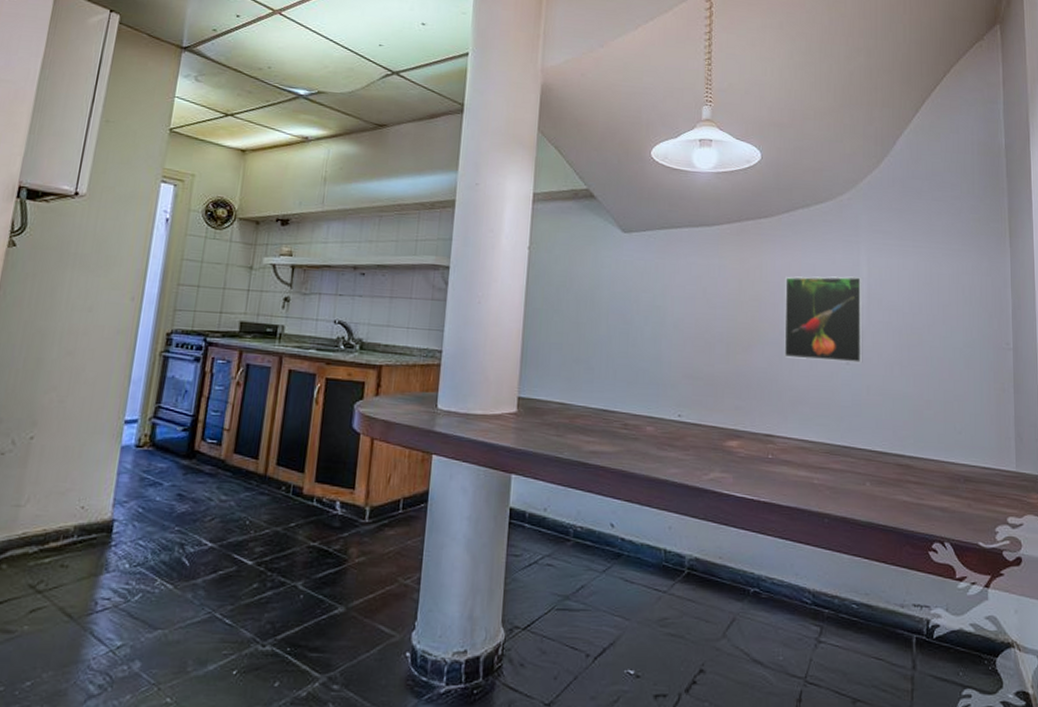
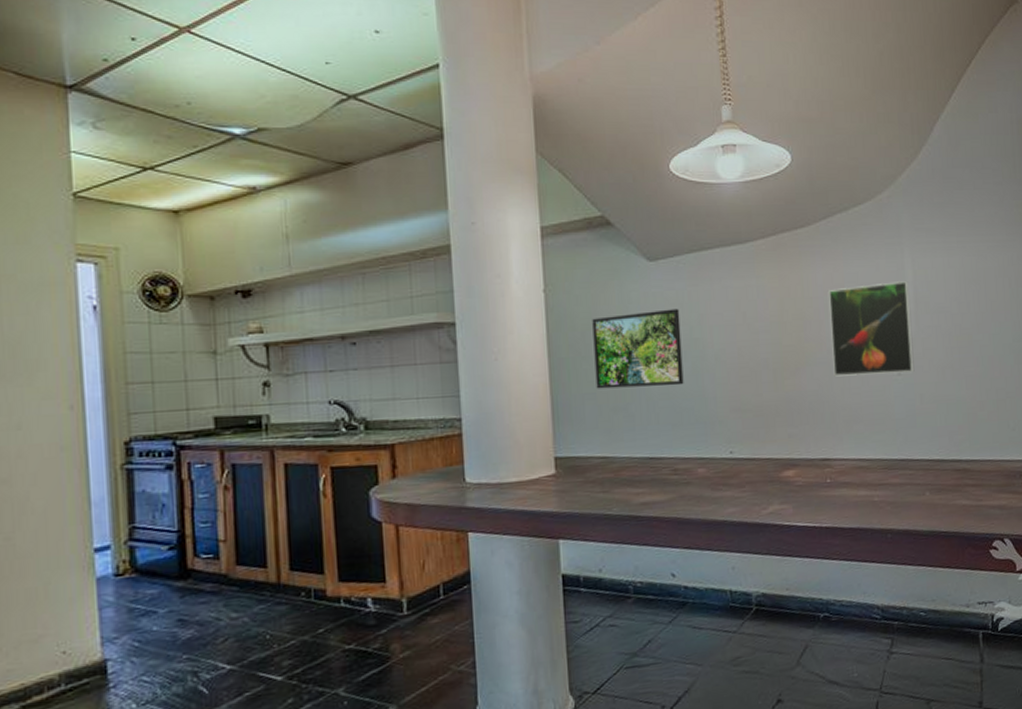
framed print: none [563,276,646,347] -> present [592,308,684,389]

